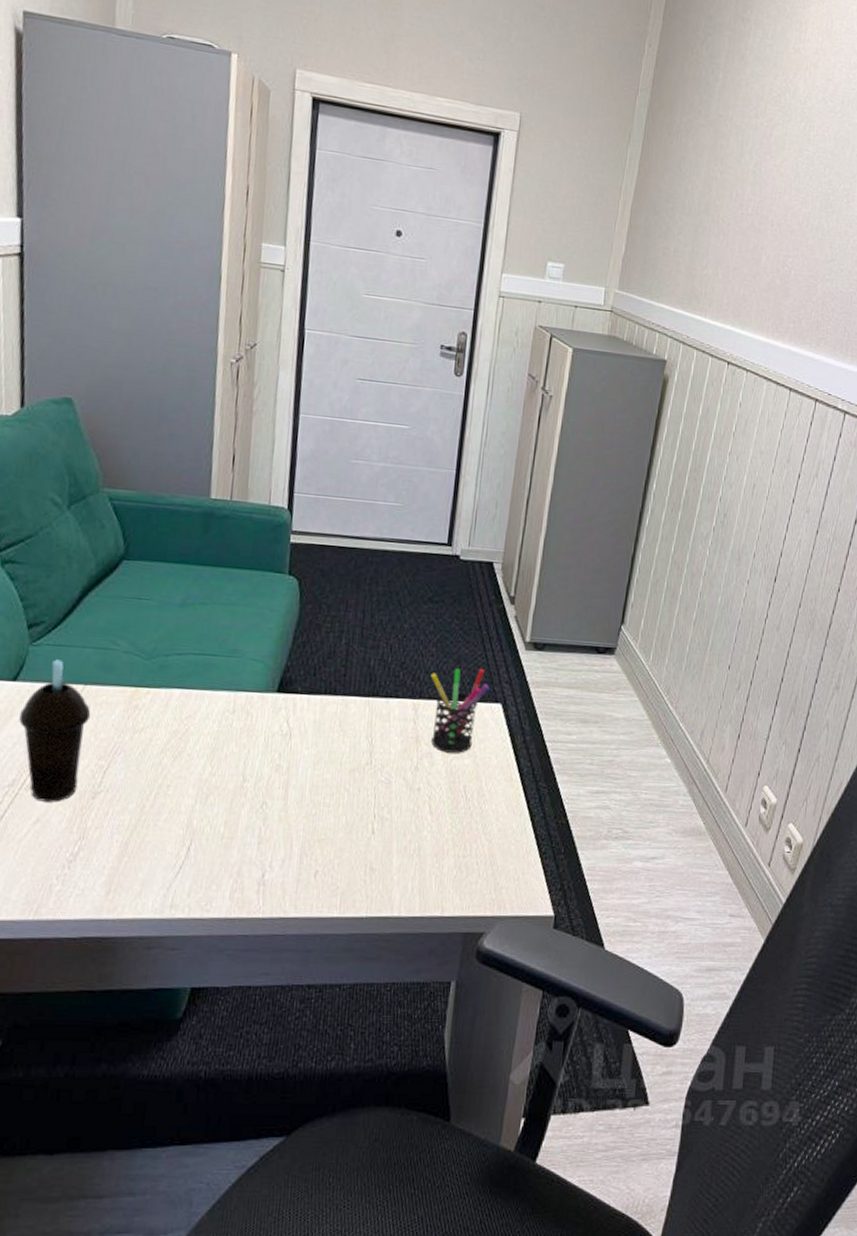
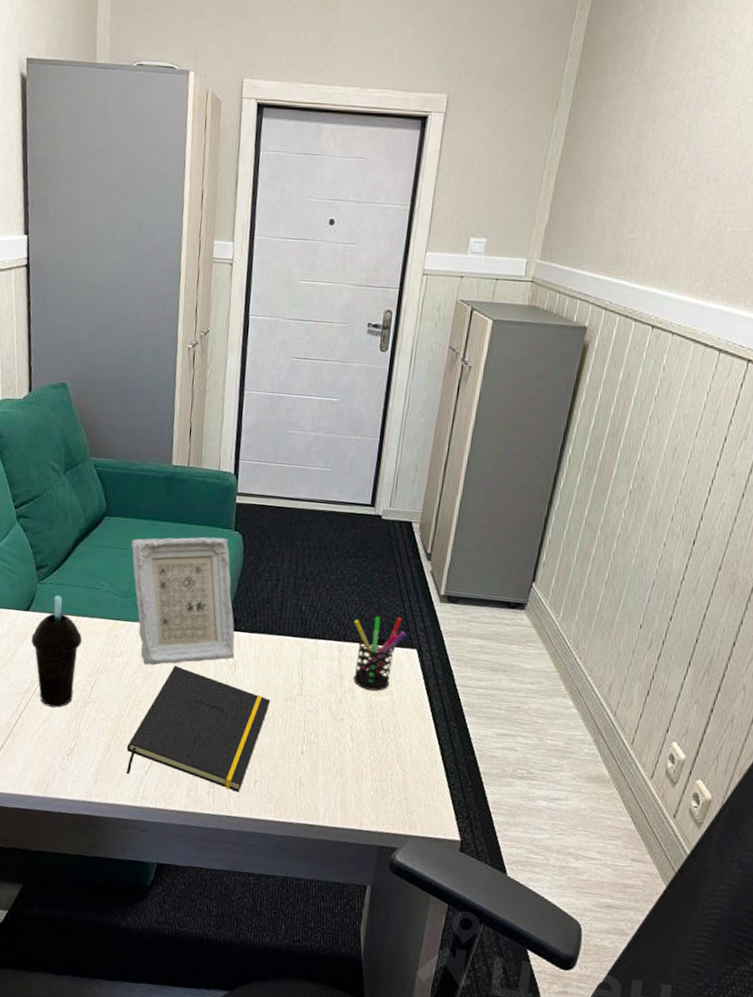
notepad: none [150,739,335,887] -> present [126,666,271,792]
picture frame: none [157,582,290,741] -> present [130,536,235,666]

